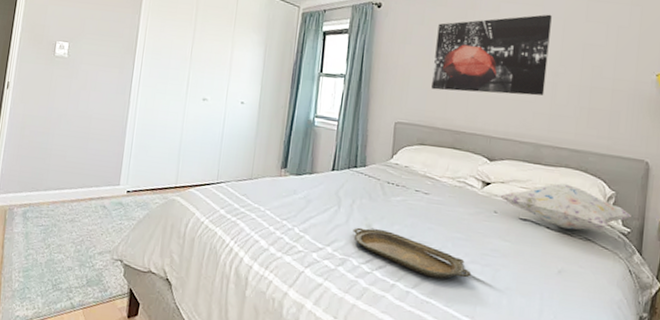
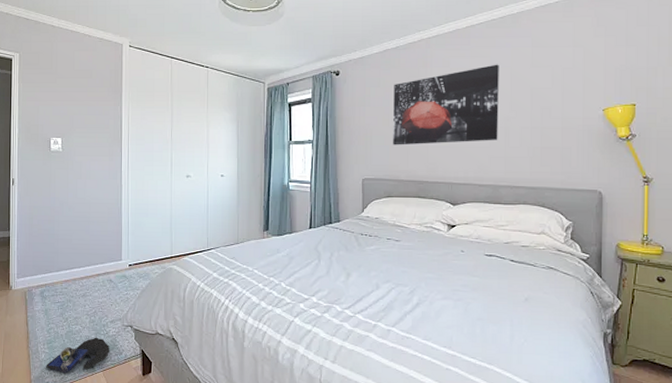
shoe: none [18,269,94,308] -> present [46,337,110,374]
serving tray: present [353,227,472,279] -> none [334,277,445,316]
decorative pillow: present [500,183,632,230] -> none [465,219,590,261]

